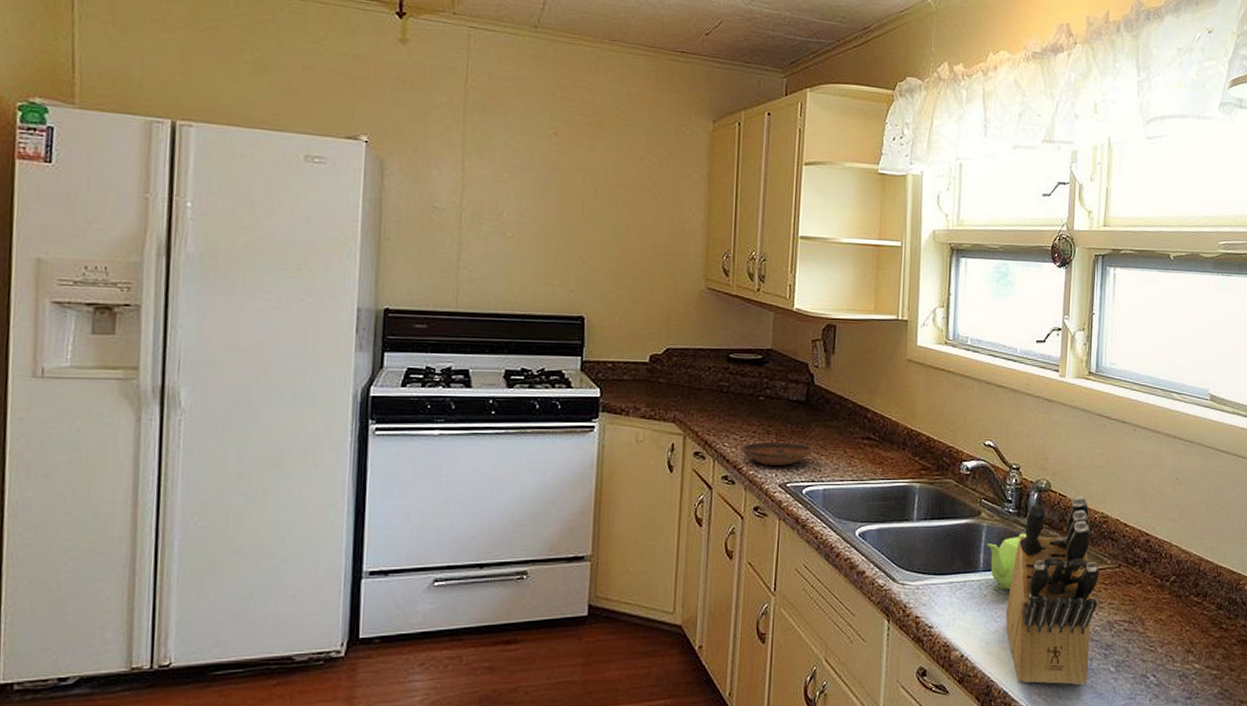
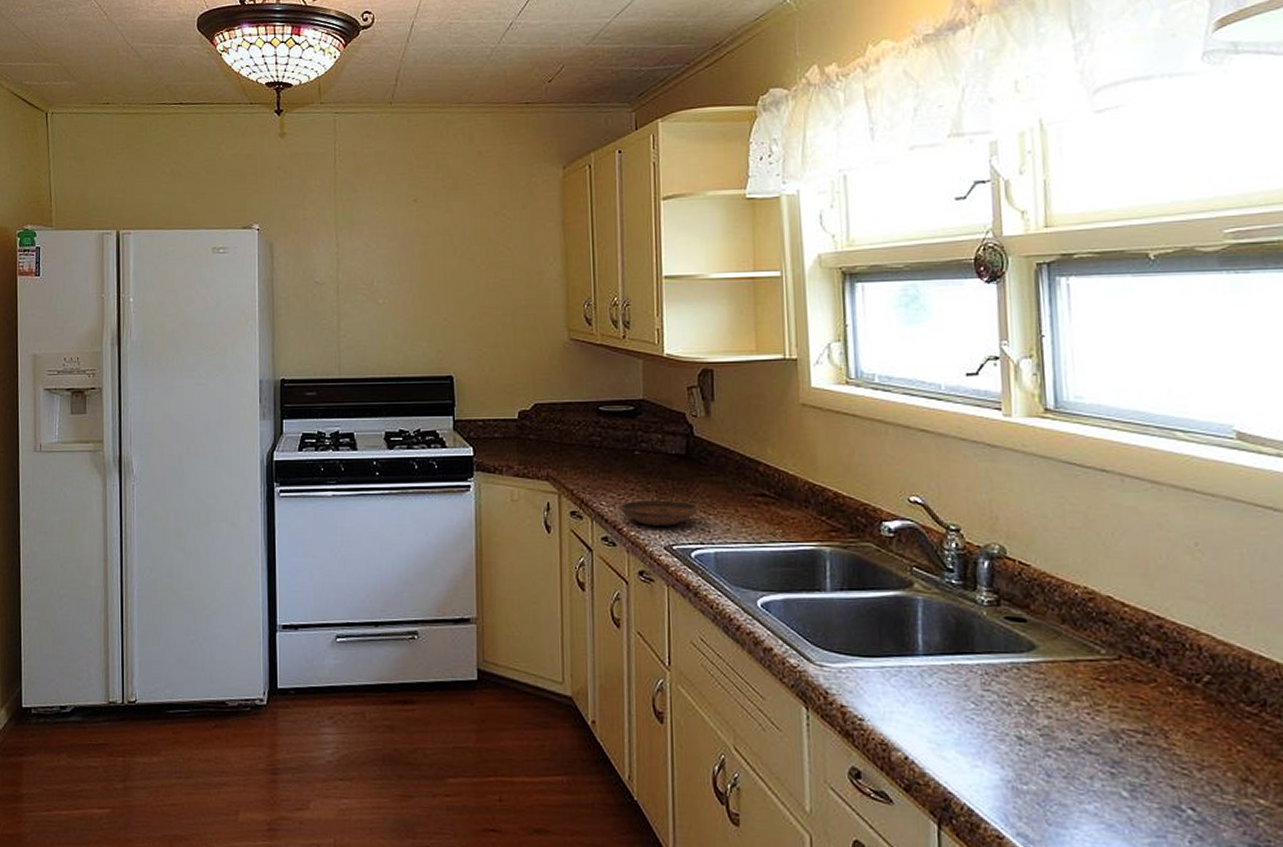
teapot: present [986,533,1027,590] -> none [924,609,979,680]
knife block: present [1005,496,1100,686] -> none [959,565,1092,812]

